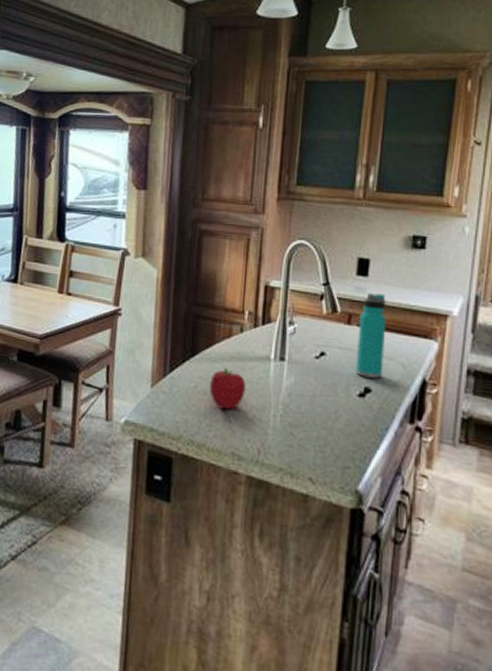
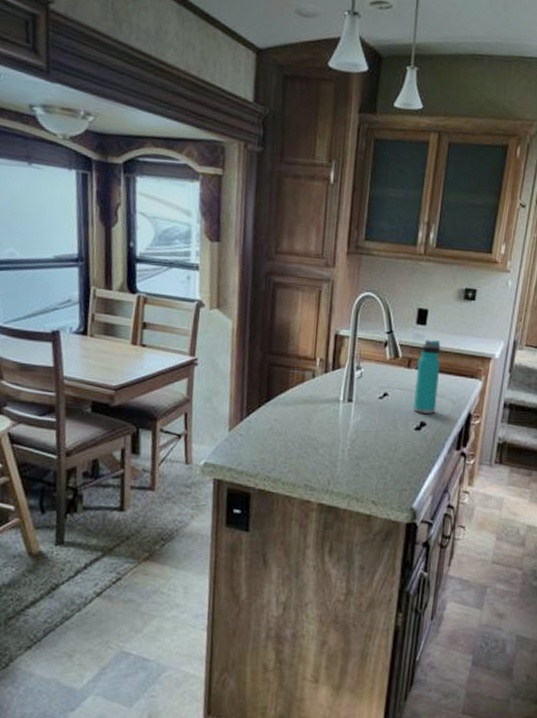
fruit: present [209,367,246,410] -> none [284,410,317,448]

